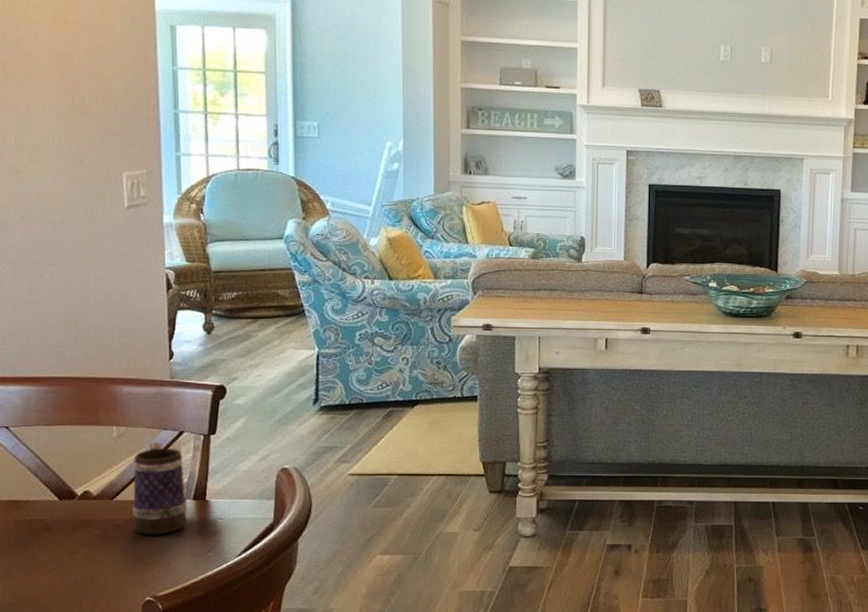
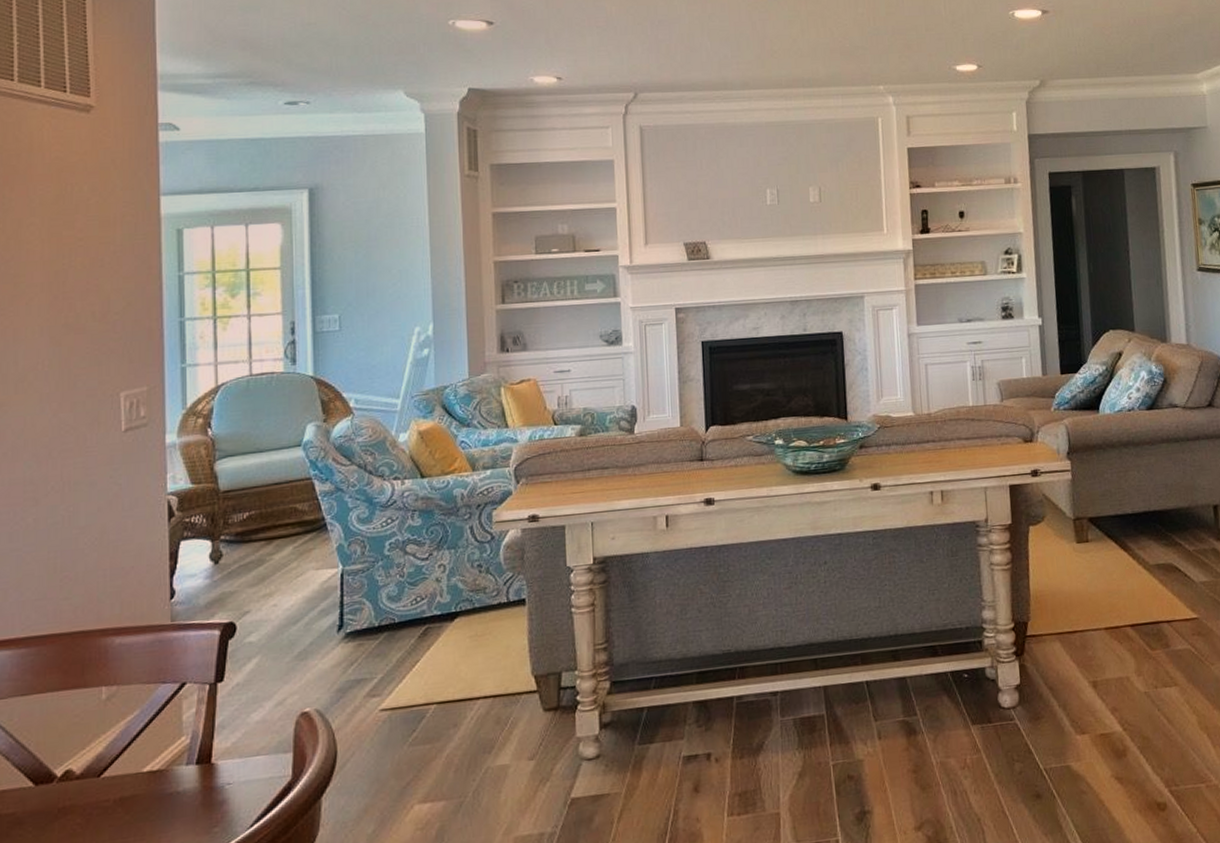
mug: present [132,442,188,535] -> none [123,699,189,816]

